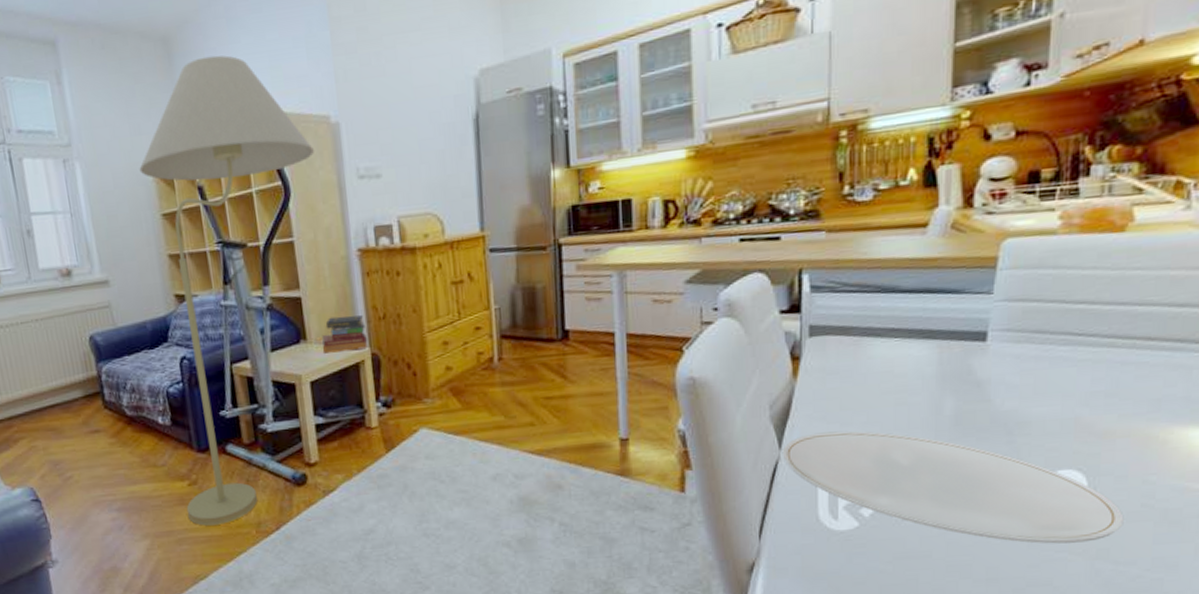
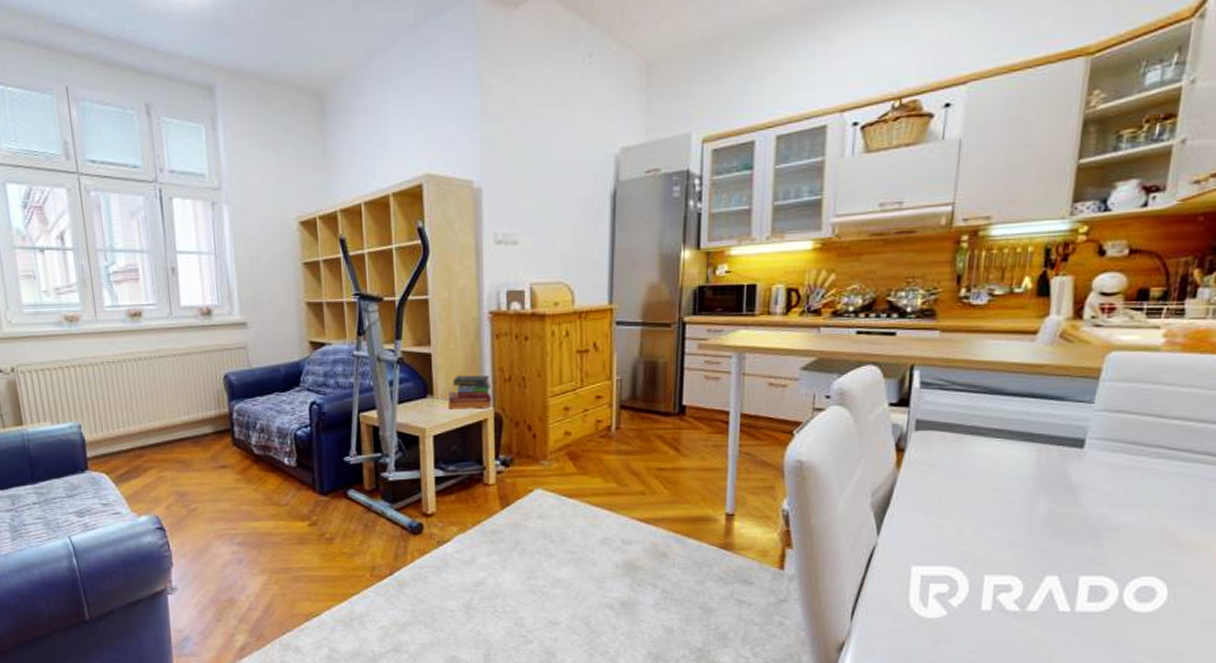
floor lamp: present [139,55,314,526] -> none [285,113,455,566]
plate: present [783,430,1124,544] -> none [881,523,1200,647]

